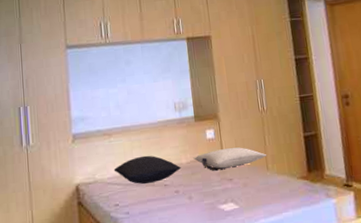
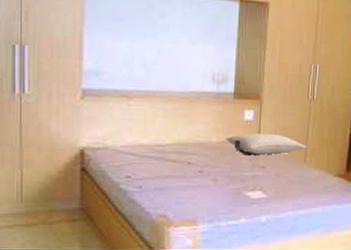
pillow: present [113,155,181,184] -> none [129,127,210,158]

